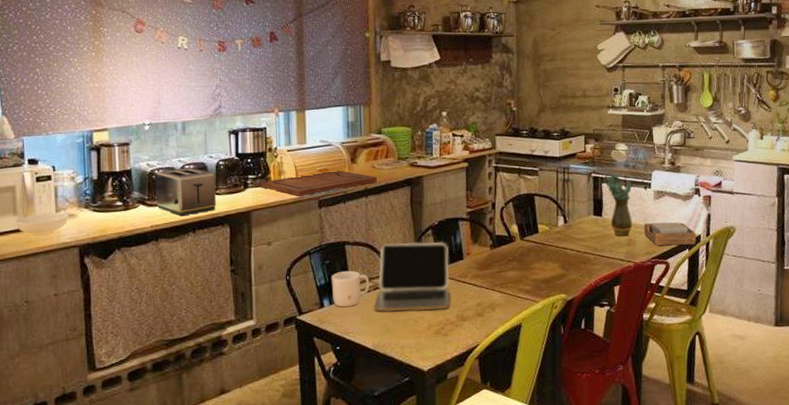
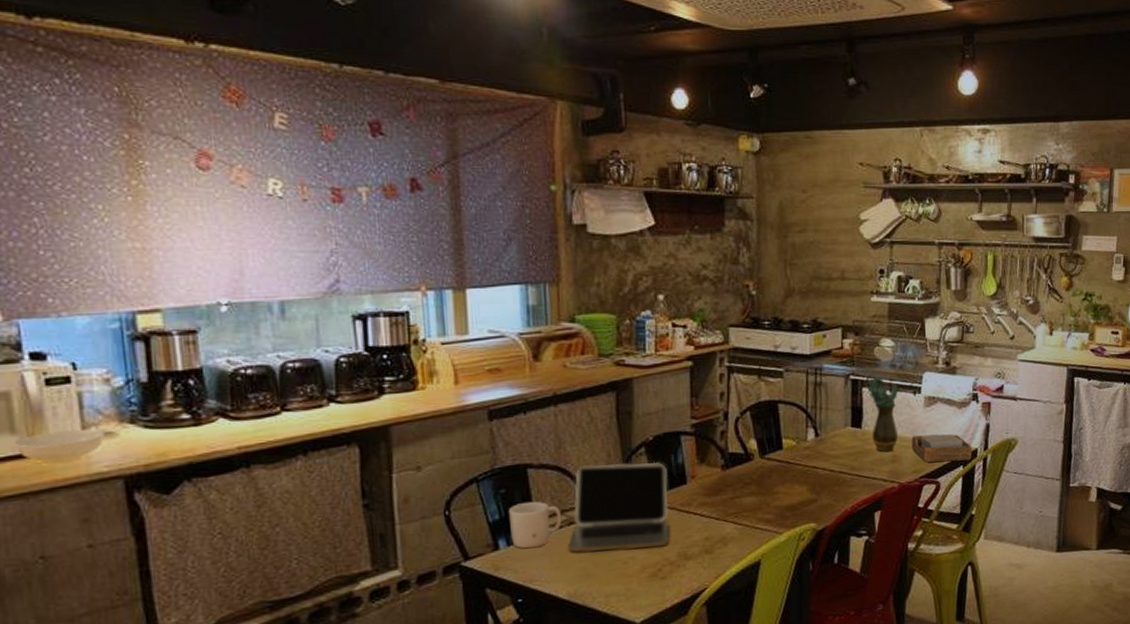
toaster: present [155,167,216,216] -> none [241,365,338,434]
cutting board: present [260,169,377,196] -> none [402,369,570,405]

